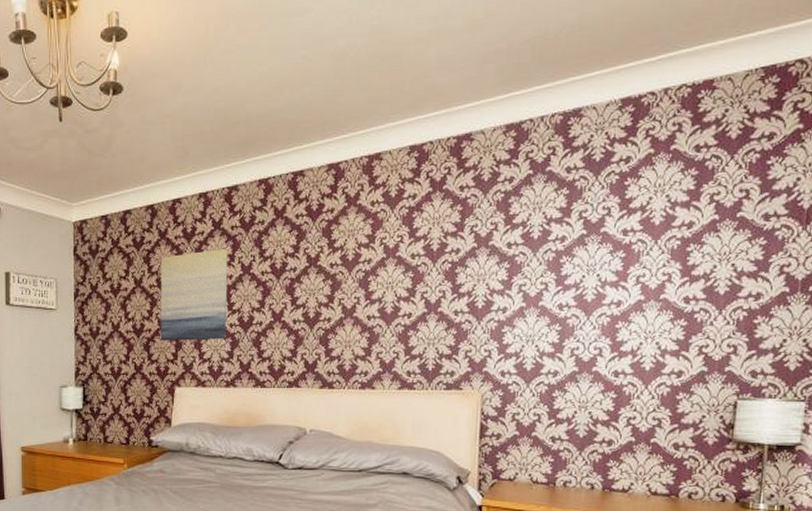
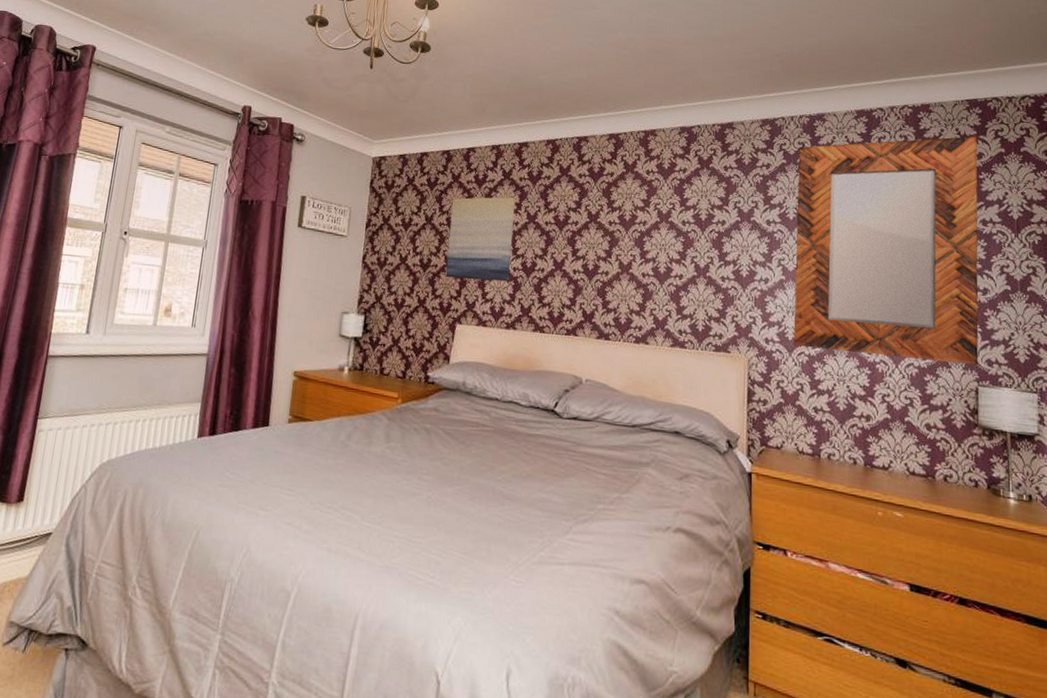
home mirror: none [532,112,770,378] -> present [793,136,979,366]

